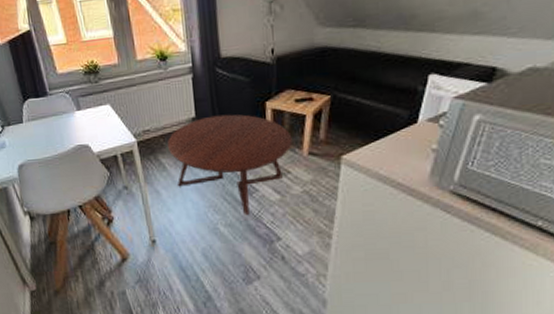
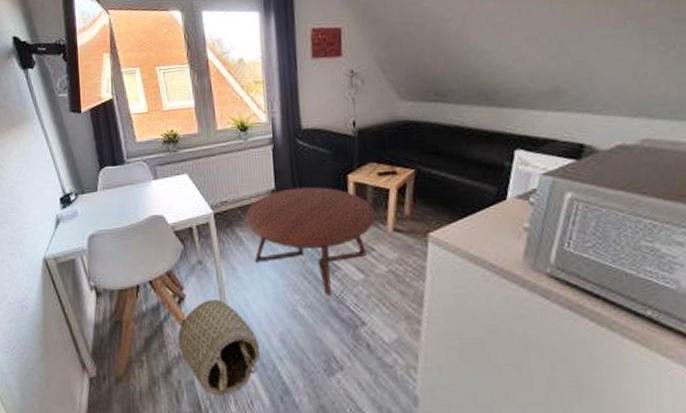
basket: none [108,220,185,303] -> present [178,299,261,395]

